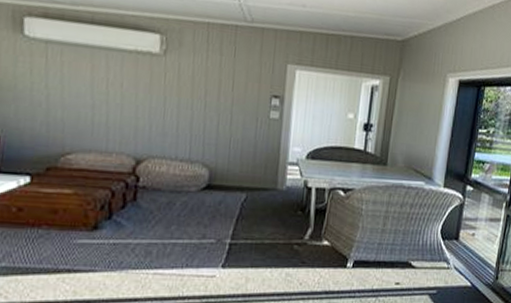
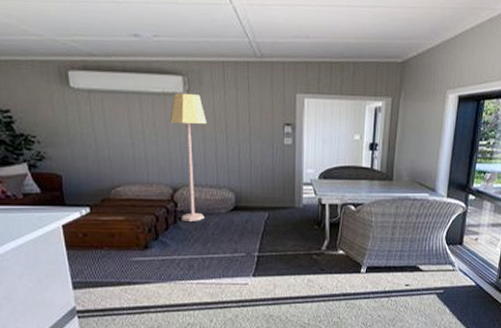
lamp: none [140,52,184,200] -> present [169,93,207,221]

